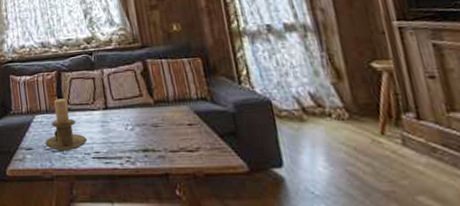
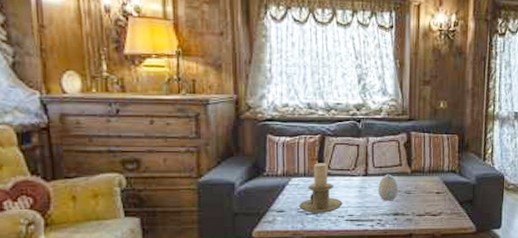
decorative egg: none [120,106,144,136] -> present [378,174,399,201]

